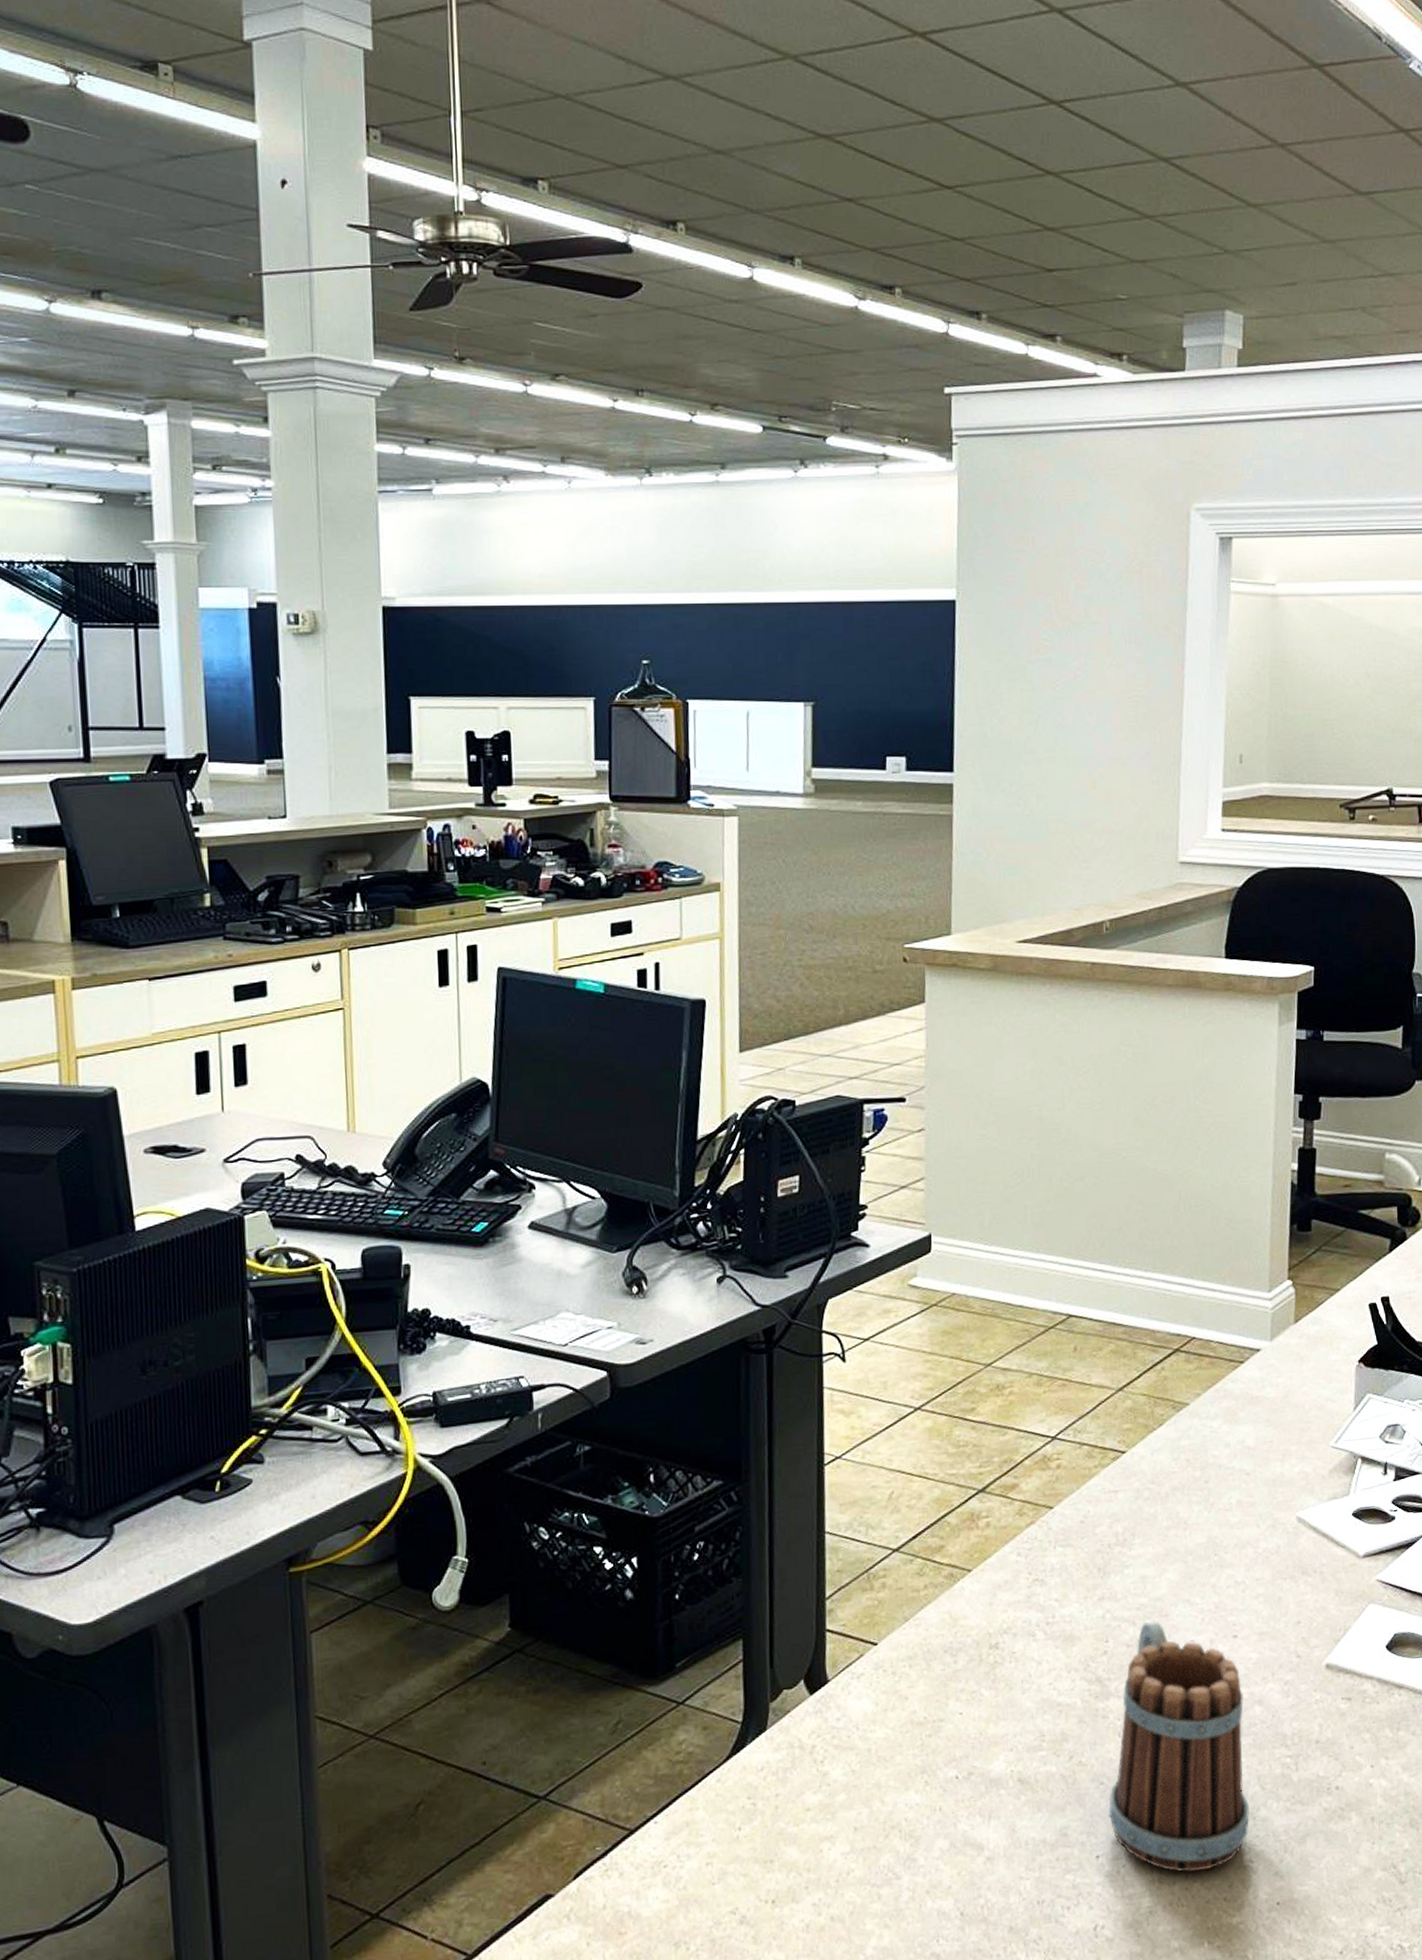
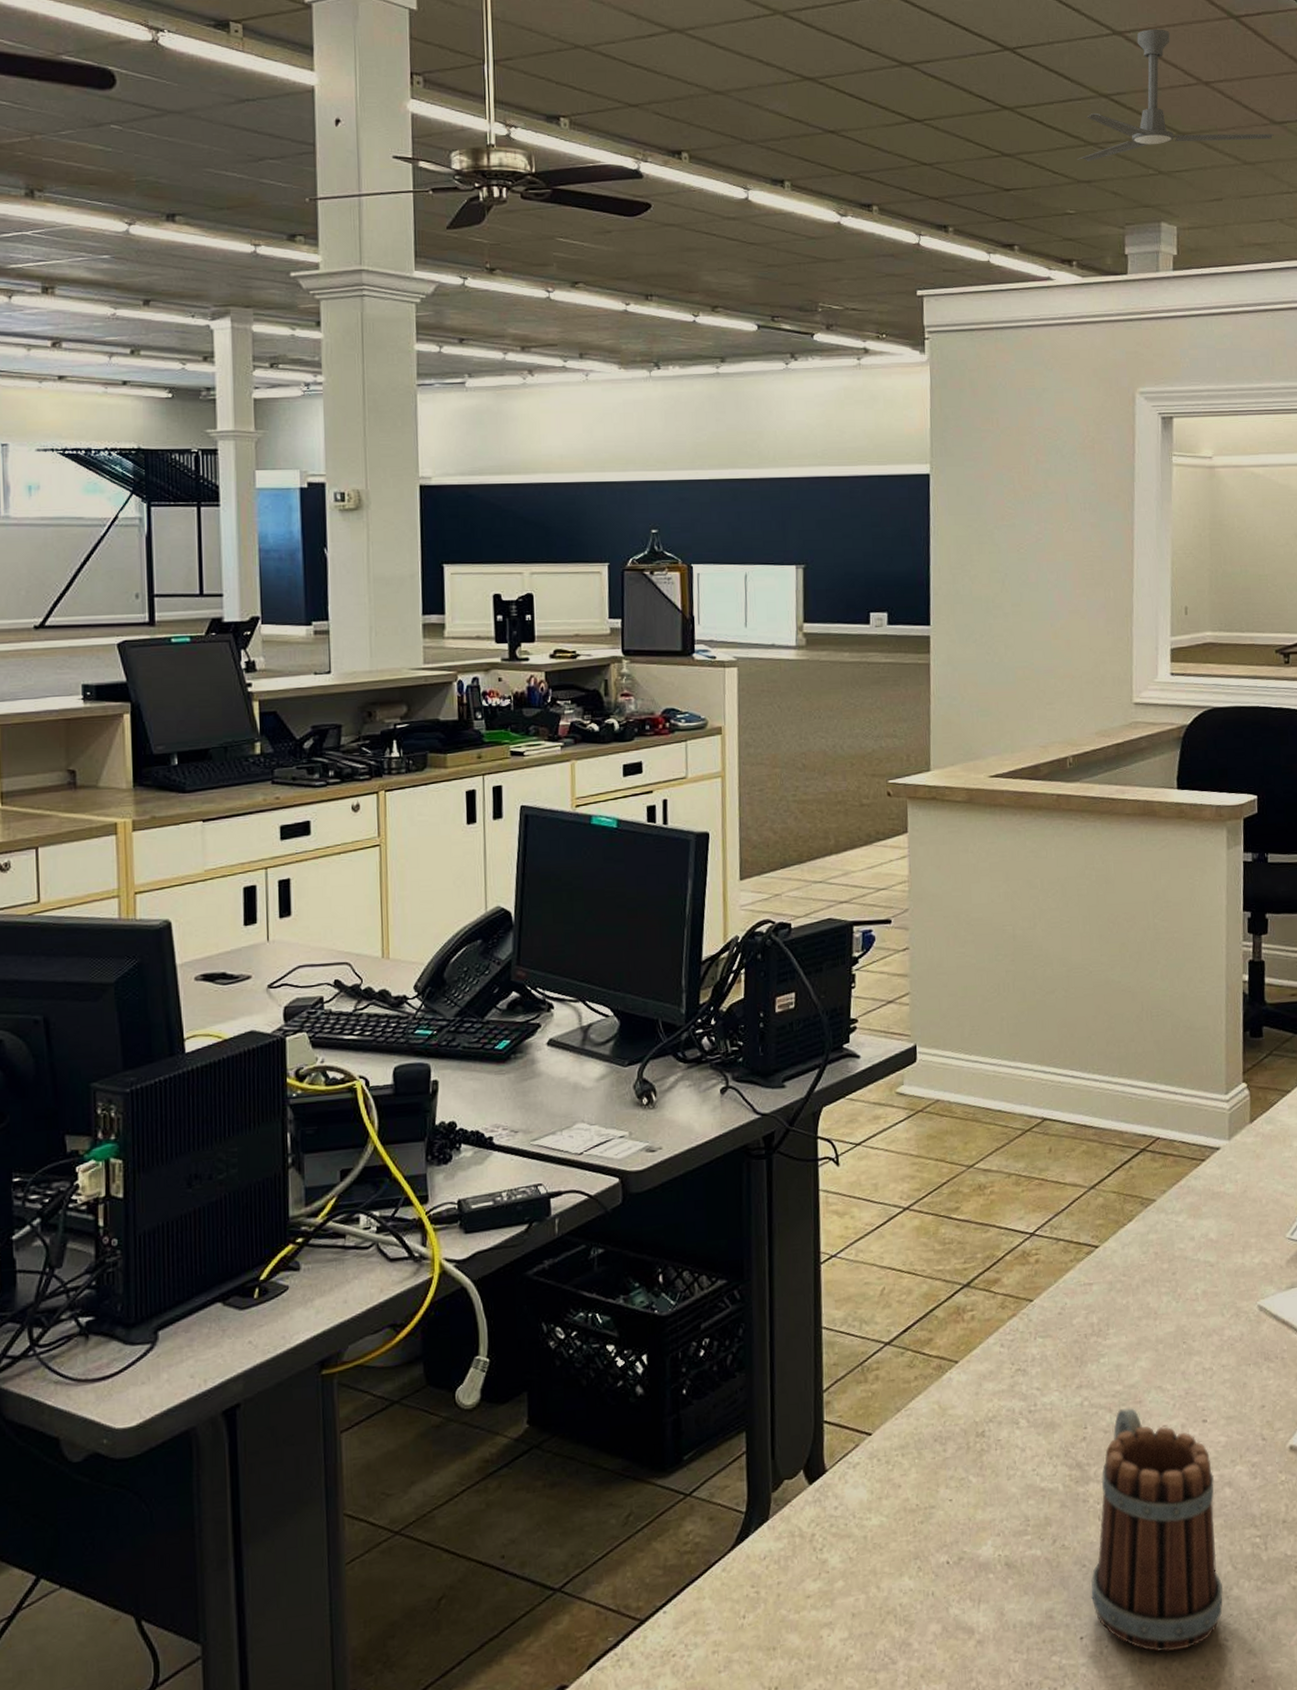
ceiling fan: none [1130,79,1358,237] -> present [1077,28,1274,161]

